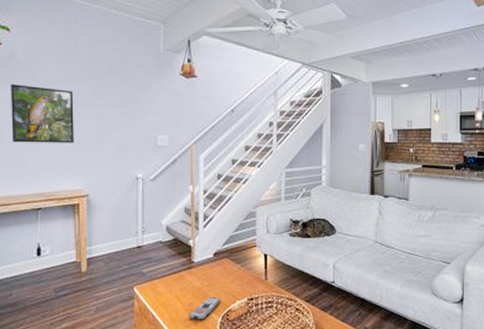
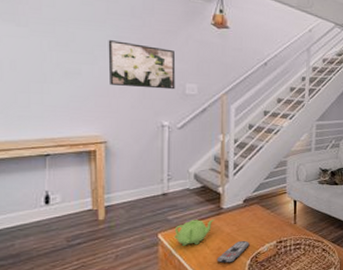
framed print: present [11,84,74,143] -> none [10,19,90,88]
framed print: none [89,97,148,142] -> present [108,40,176,90]
teapot: none [148,273,186,300] -> present [174,219,214,246]

